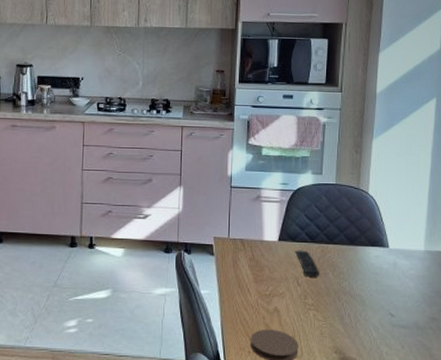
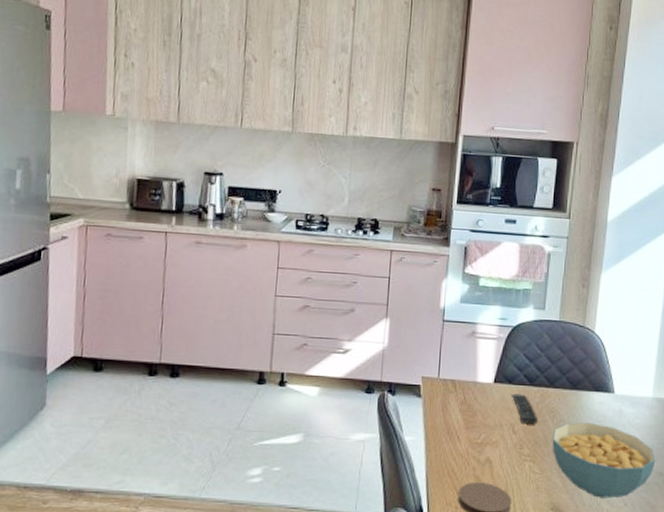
cereal bowl: none [333,274,430,342] -> present [552,422,656,499]

